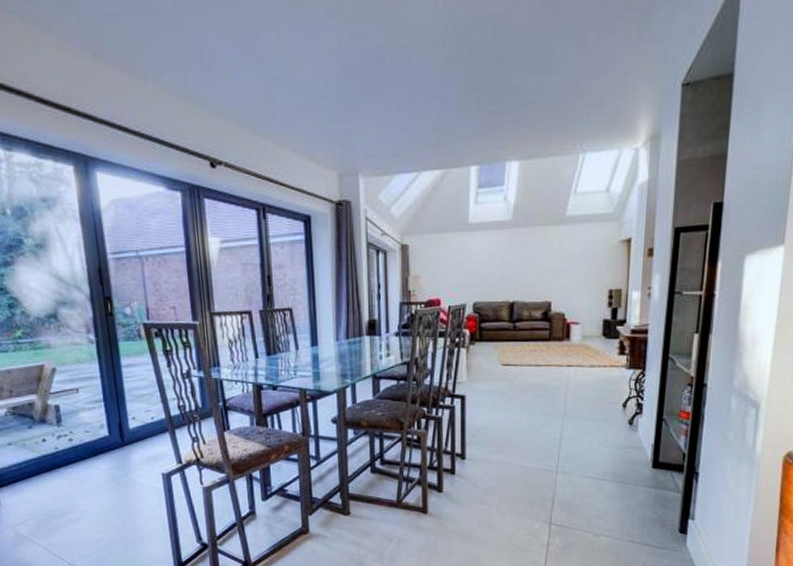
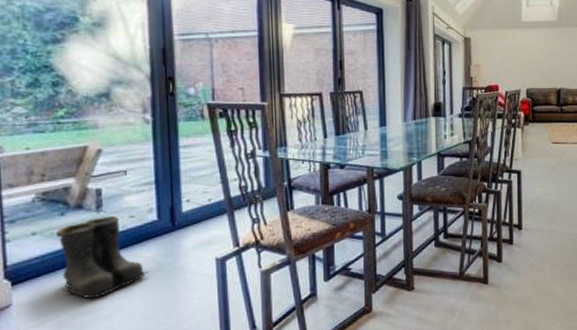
boots: none [27,431,106,504] -> present [56,216,149,299]

